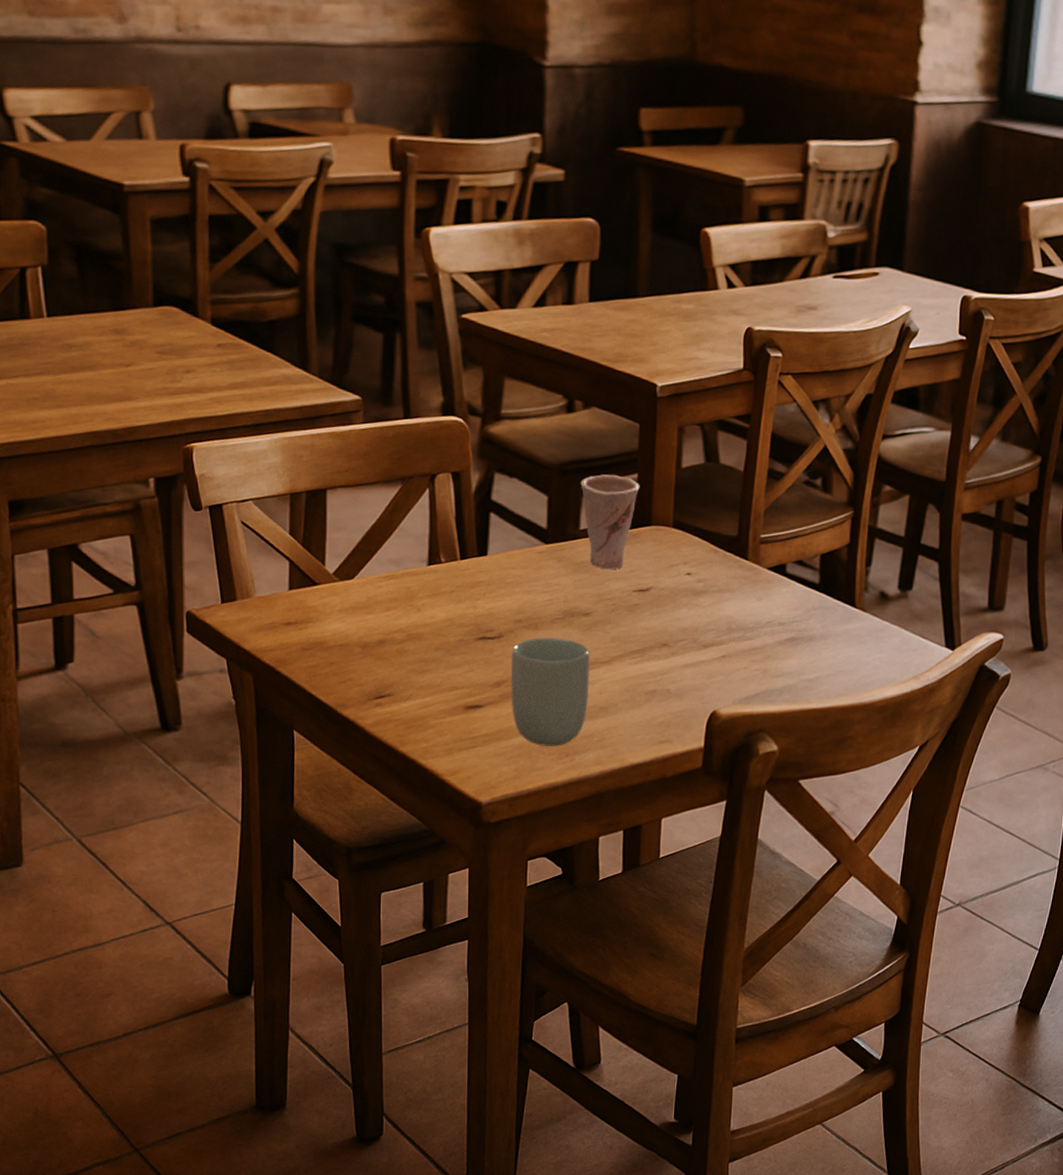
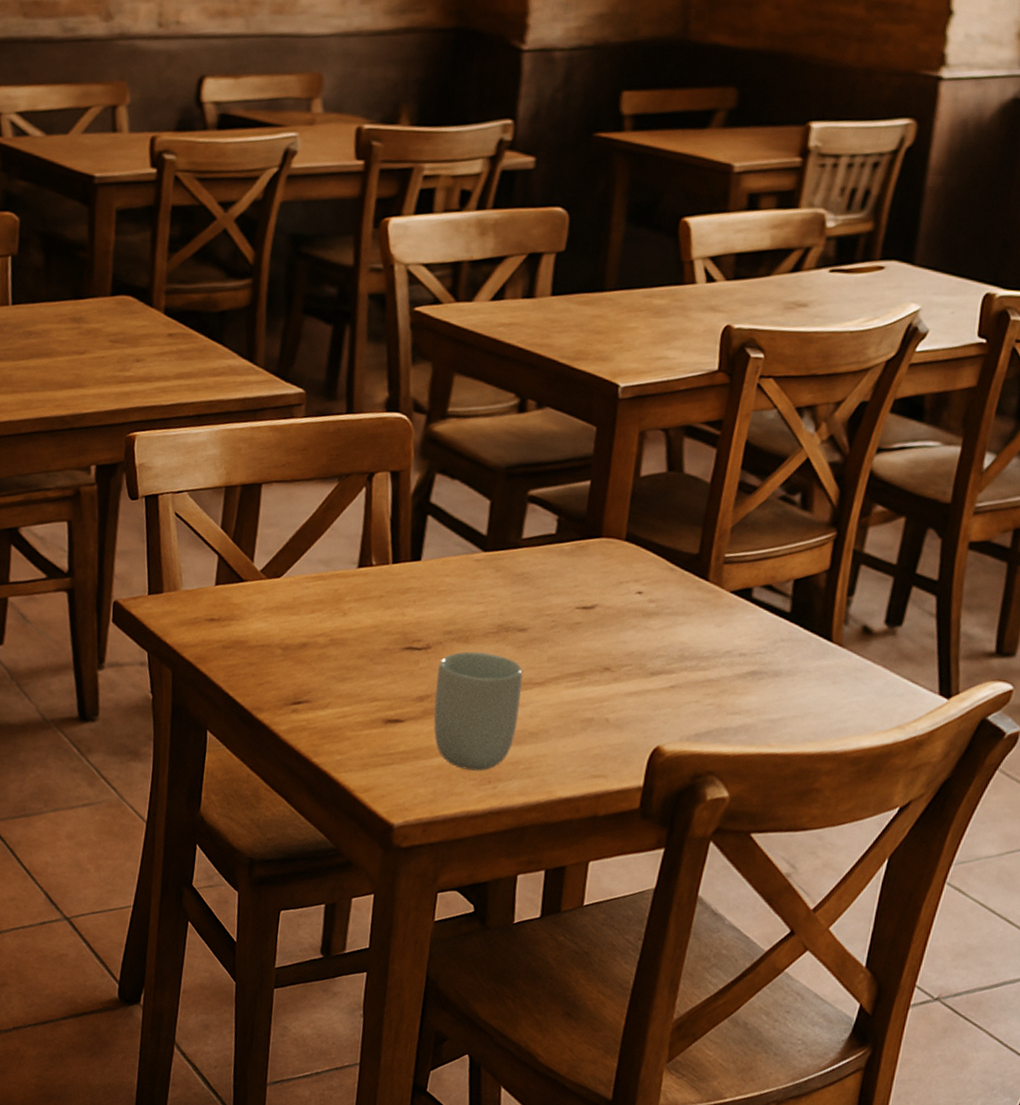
cup: present [580,474,640,569] -> none [527,480,592,583]

